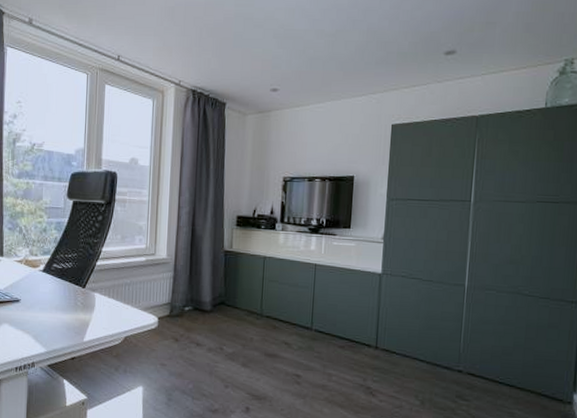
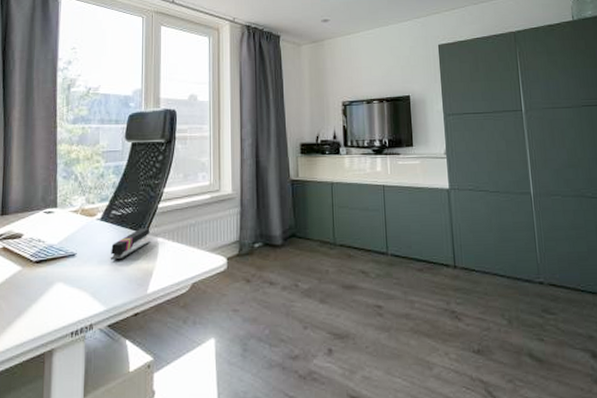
stapler: none [50,282,88,309] -> present [110,228,150,260]

